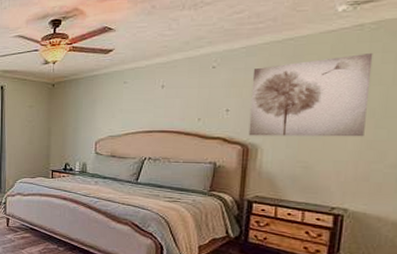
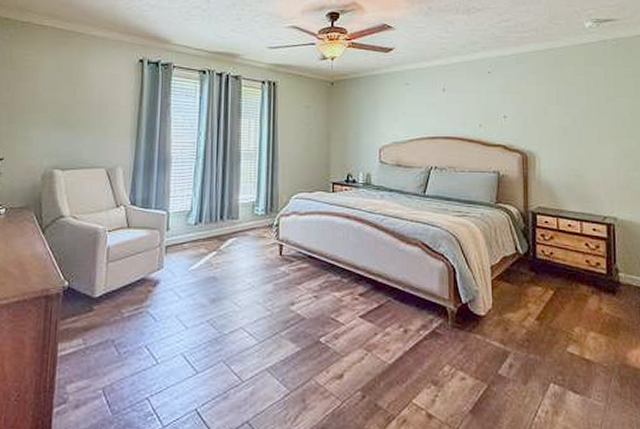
wall art: present [248,52,373,137] -> none [523,66,620,145]

